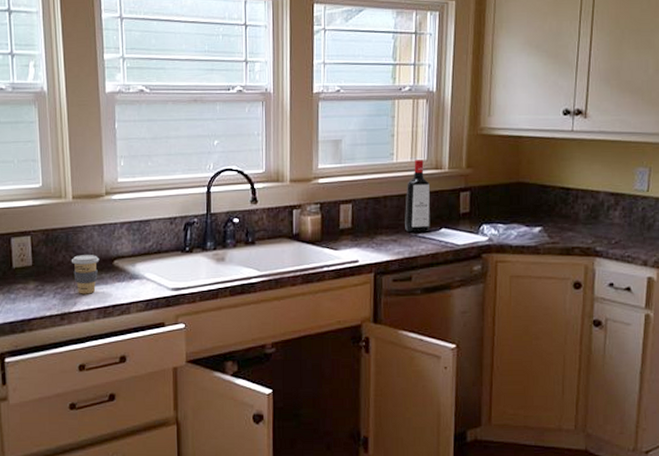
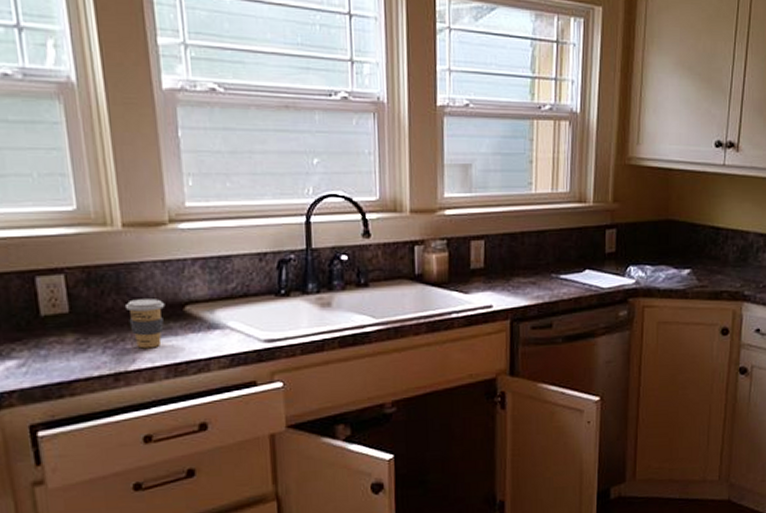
liquor bottle: present [405,160,430,233] -> none [545,191,573,274]

